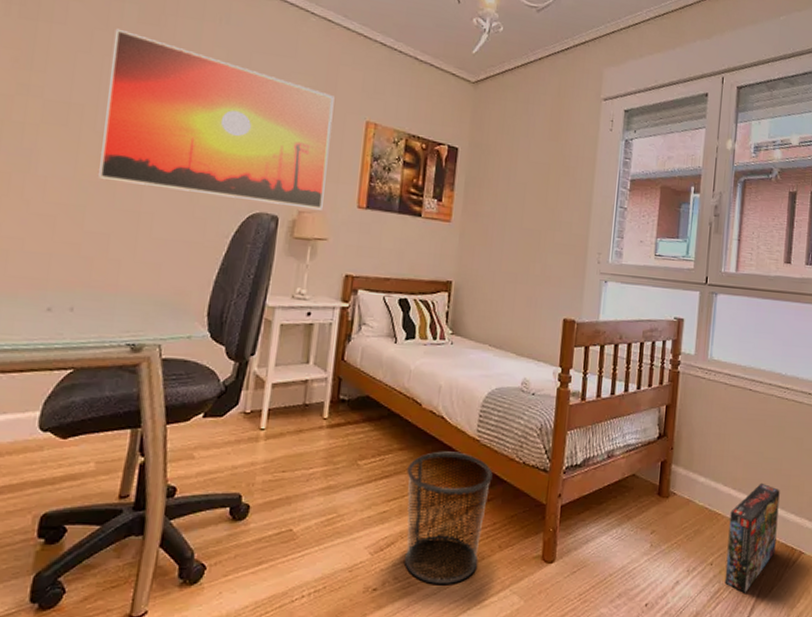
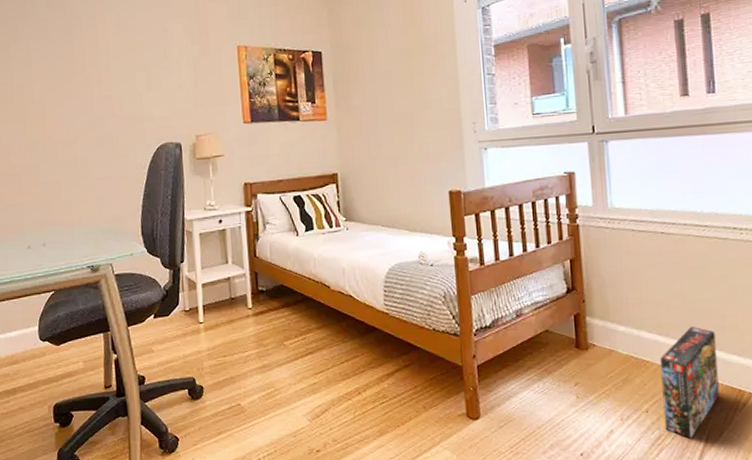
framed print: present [99,28,335,210] -> none [32,16,215,139]
waste bin: present [404,451,493,584] -> none [327,325,407,444]

